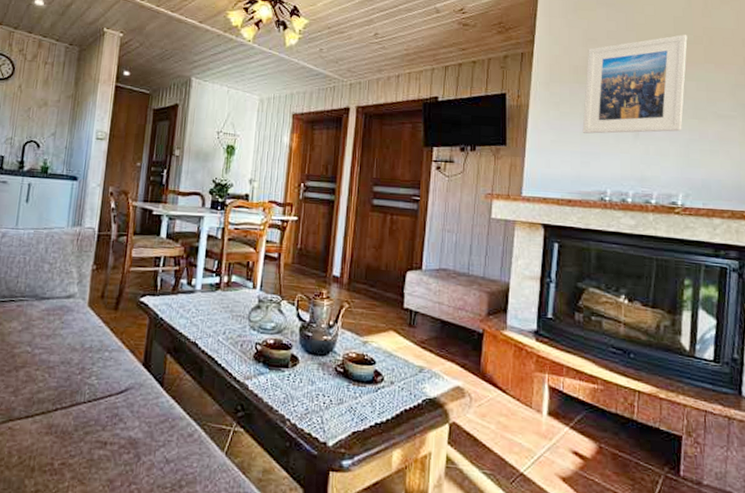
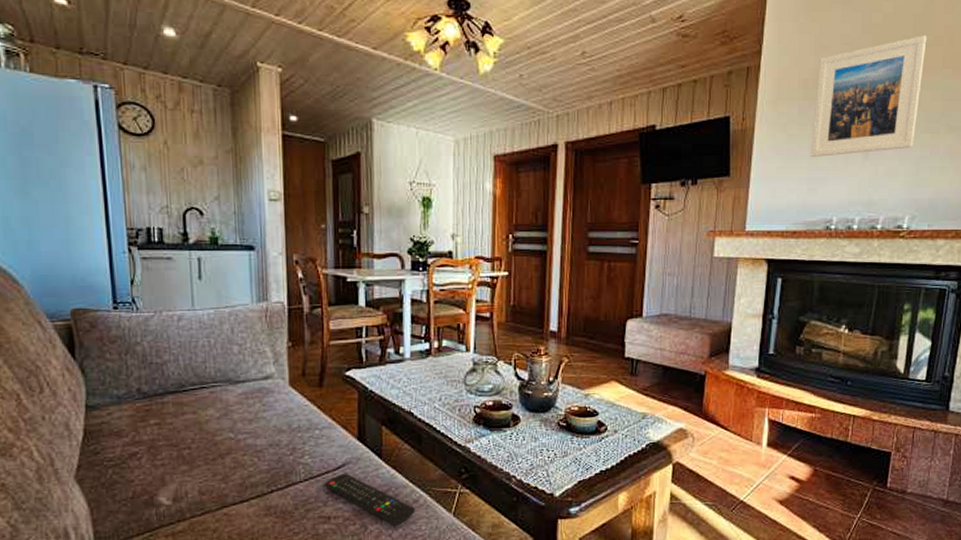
remote control: none [105,398,189,459] -> present [324,473,415,525]

